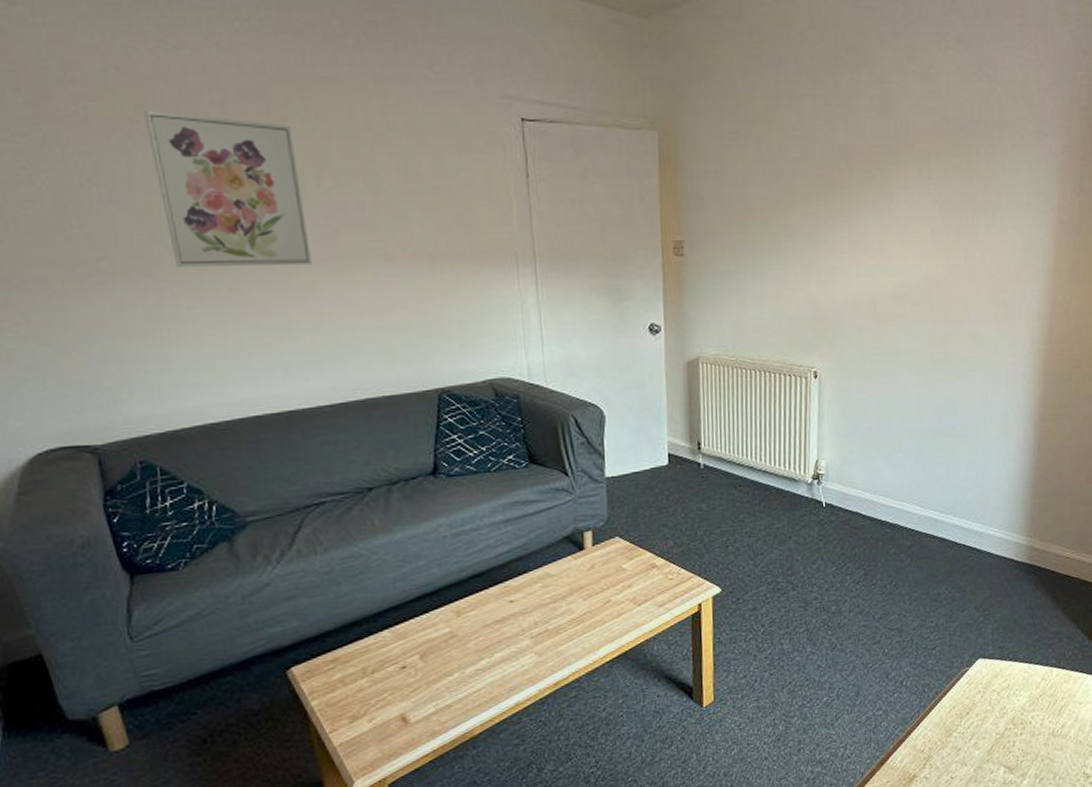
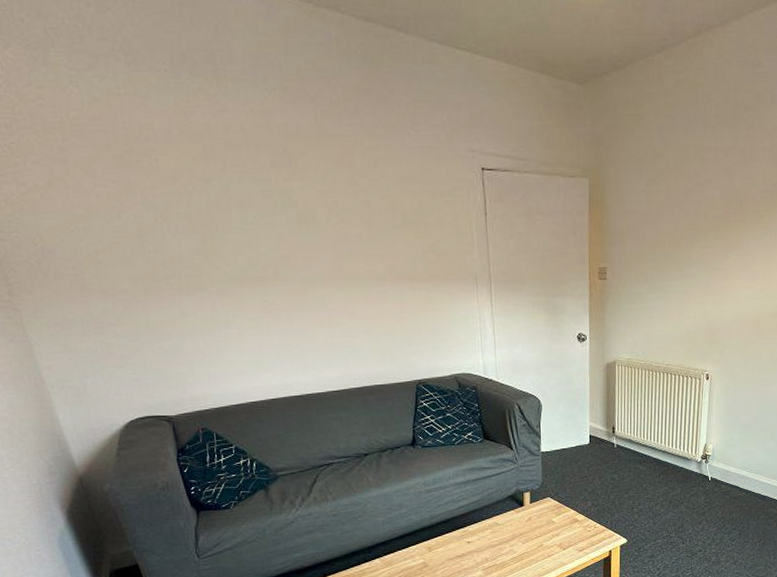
wall art: present [144,110,312,267] -> none [199,162,323,284]

